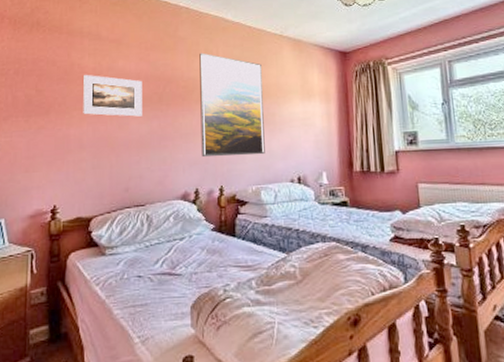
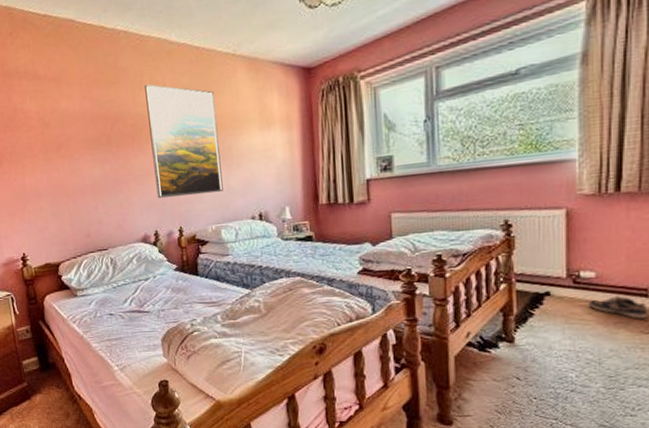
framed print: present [82,74,142,117] -> none [27,119,93,163]

